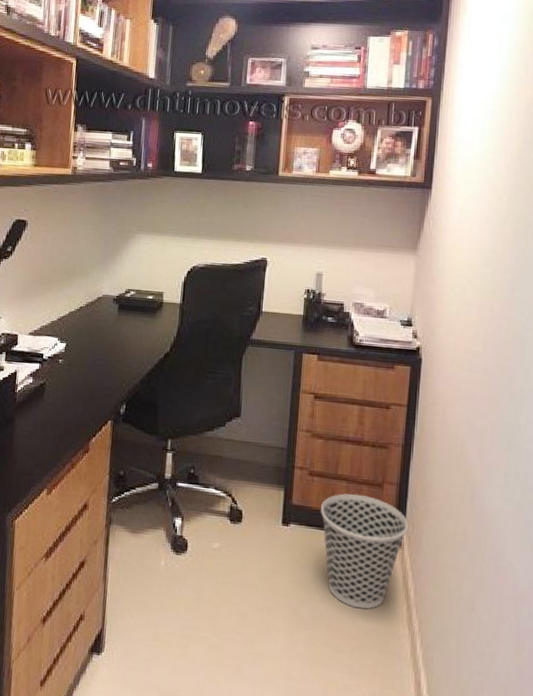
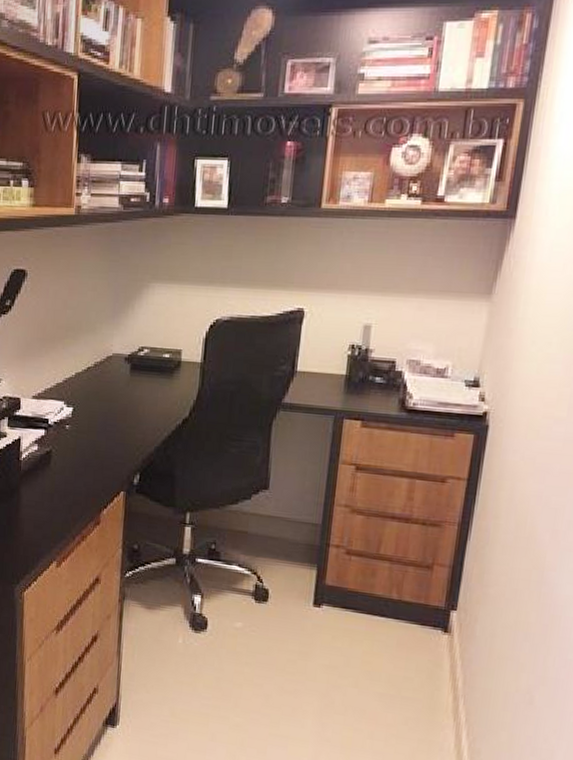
wastebasket: present [321,493,408,610] -> none [358,575,460,697]

